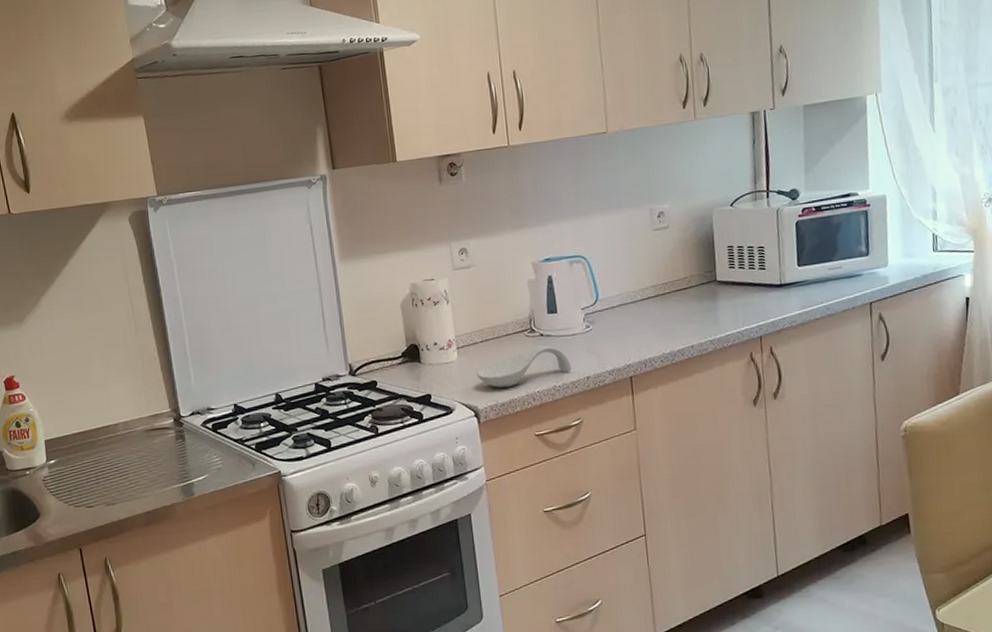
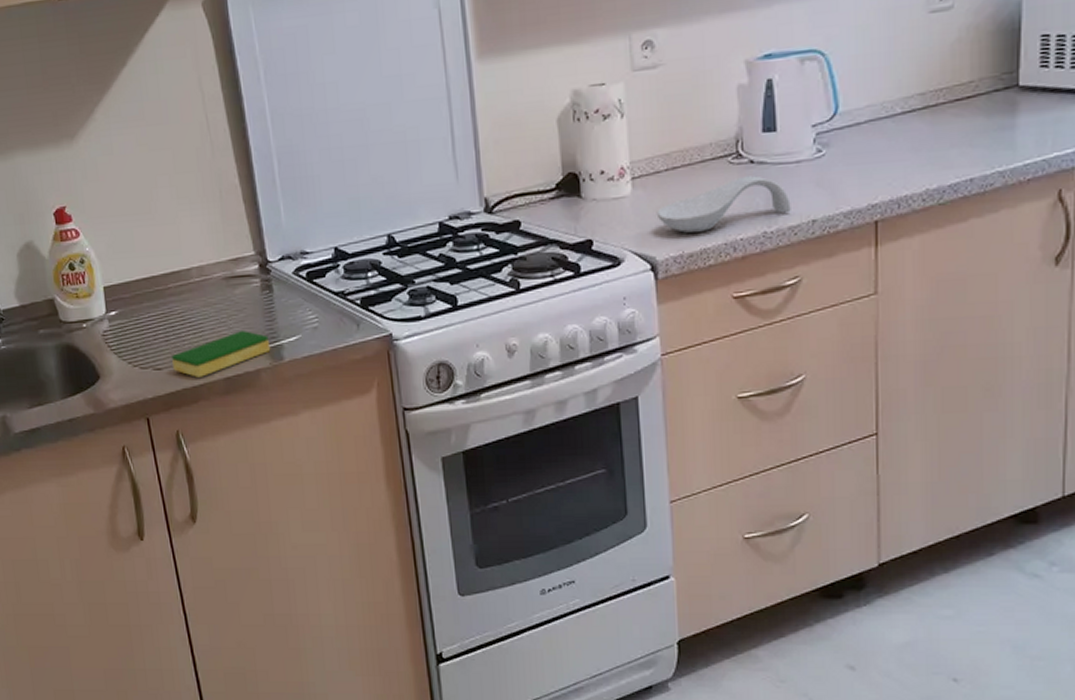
dish sponge: none [100,472,184,513] -> present [171,331,271,377]

